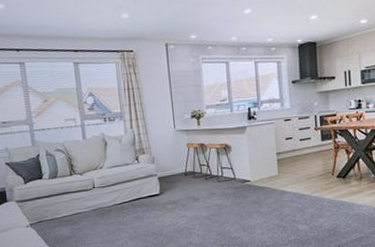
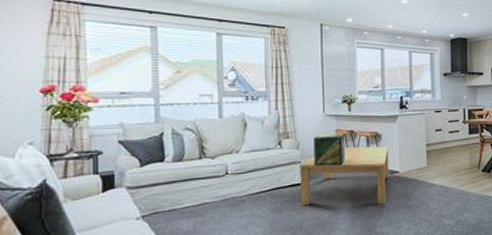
coffee table: none [156,157,241,214] -> present [300,146,390,206]
decorative cube: none [167,146,198,178] -> present [313,133,346,167]

